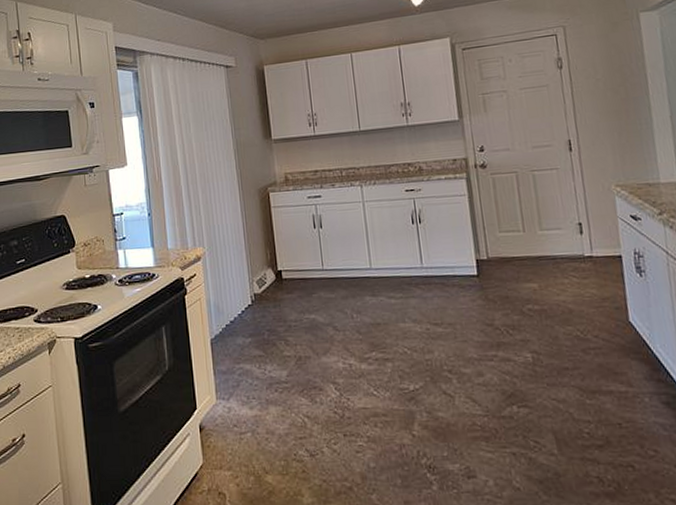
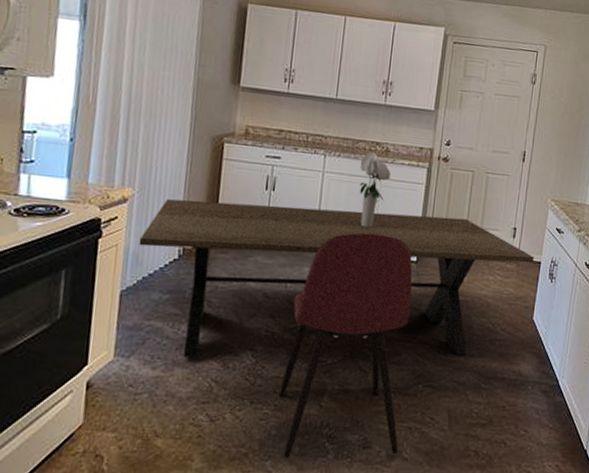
dining table: none [216,222,613,395] -> present [138,199,534,358]
dining chair: none [362,253,508,491] -> present [278,233,413,458]
bouquet: none [396,172,430,249] -> present [359,151,391,228]

